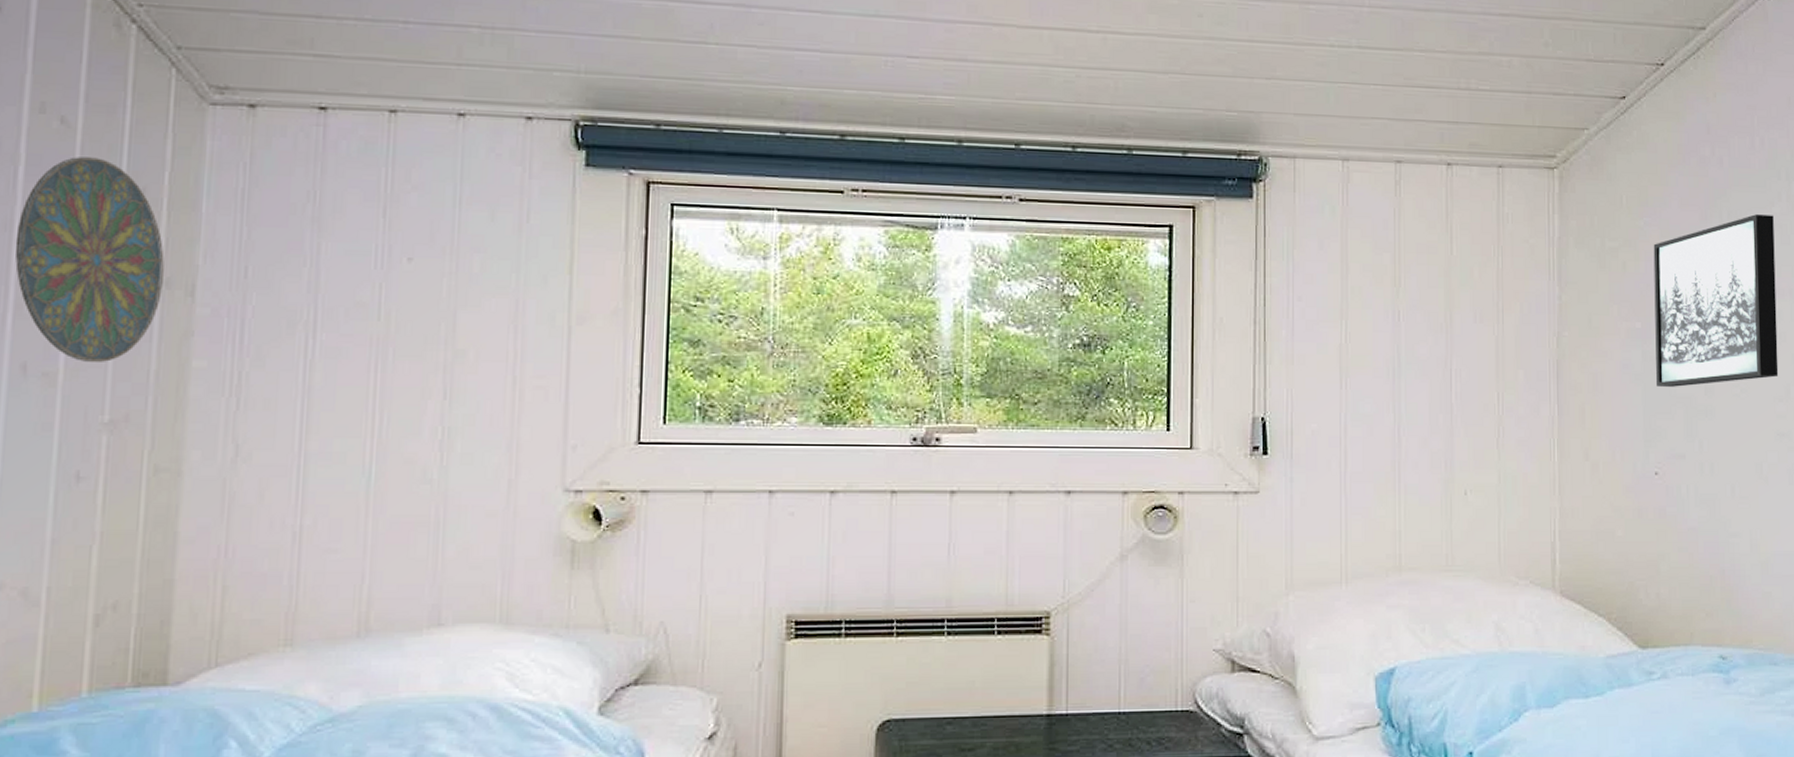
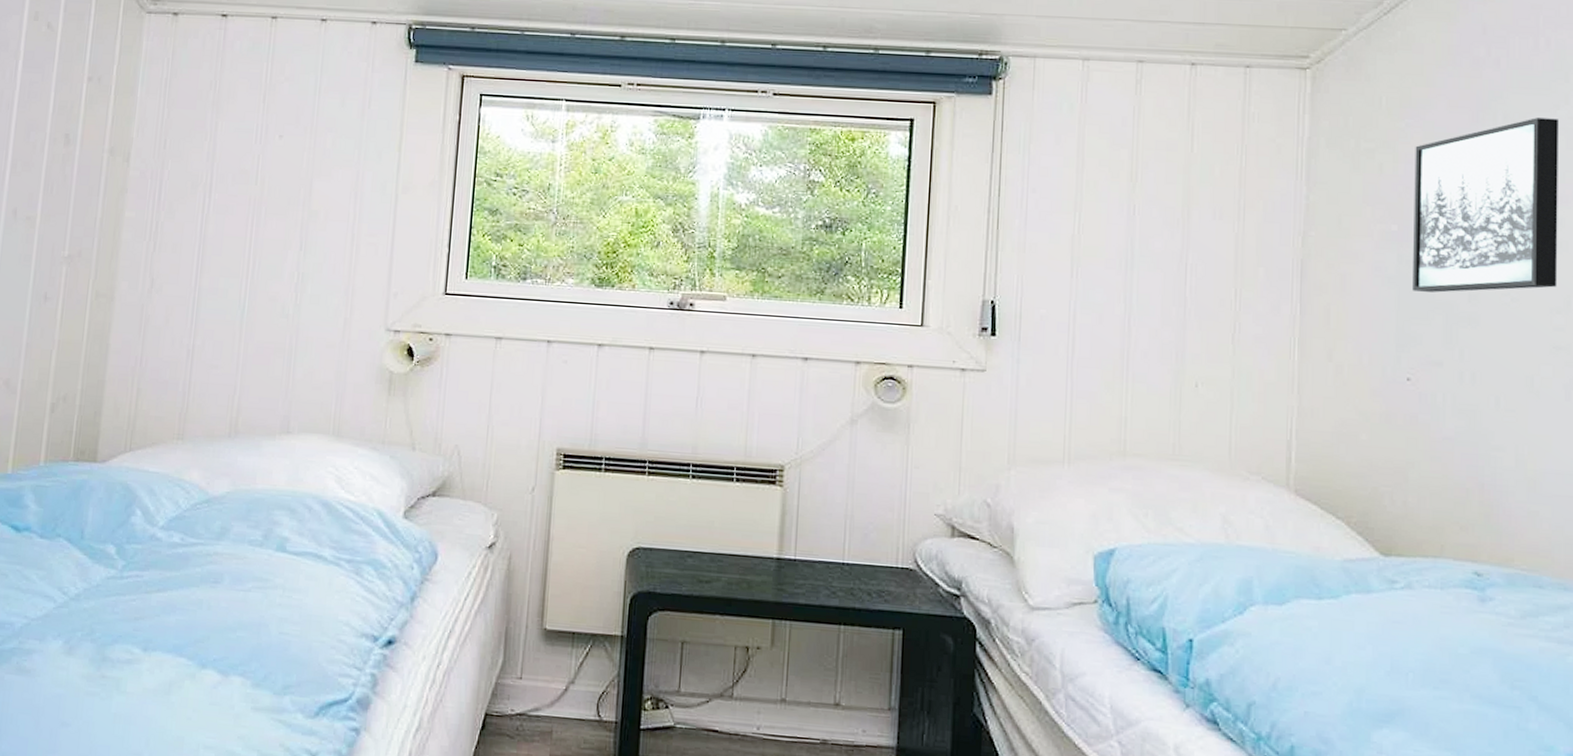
decorative plate: present [15,157,164,362] -> none [13,53,111,210]

